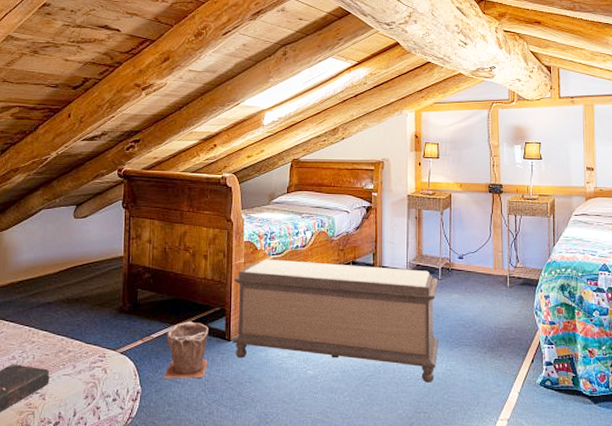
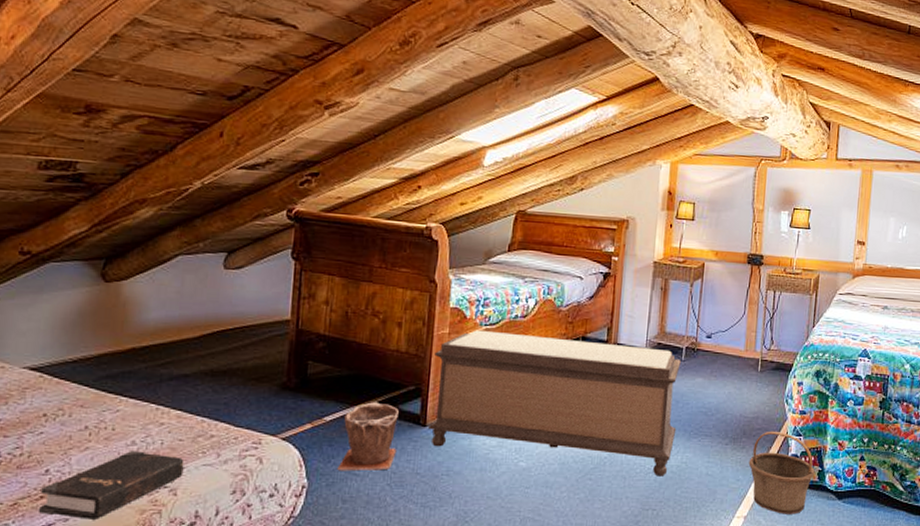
basket: none [507,340,569,418] -> present [748,431,815,514]

